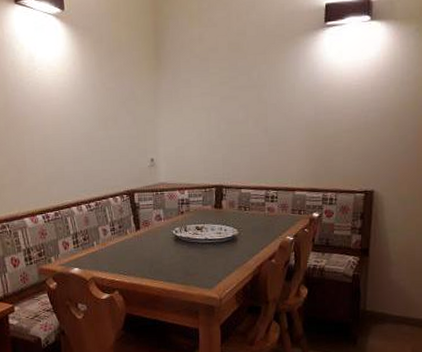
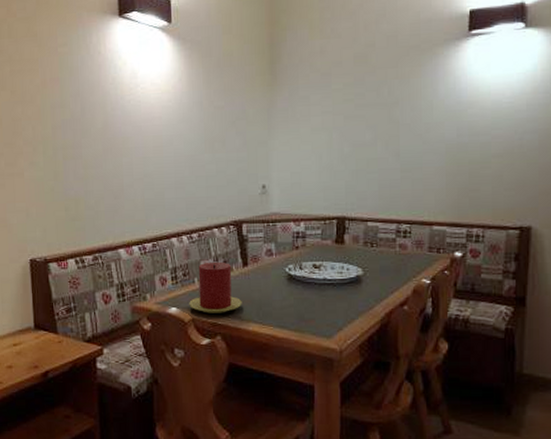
candle: none [89,226,136,272] -> present [189,261,242,313]

